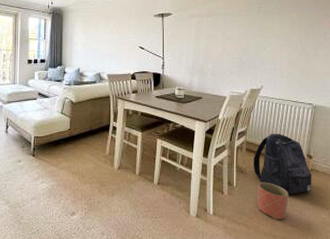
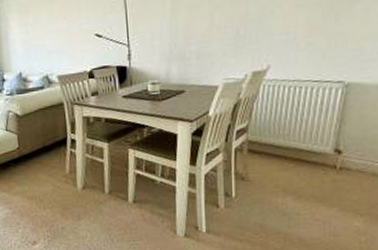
backpack: present [253,133,312,194] -> none [258,125,341,201]
planter: present [258,182,289,219] -> none [265,188,308,233]

